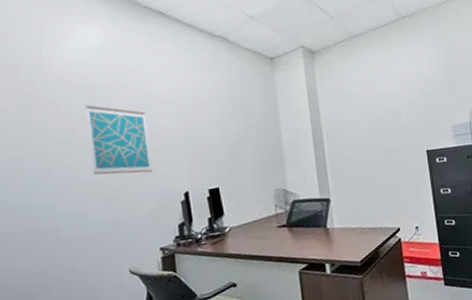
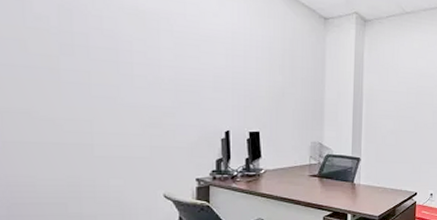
wall art: present [85,105,153,175] -> none [132,28,196,106]

